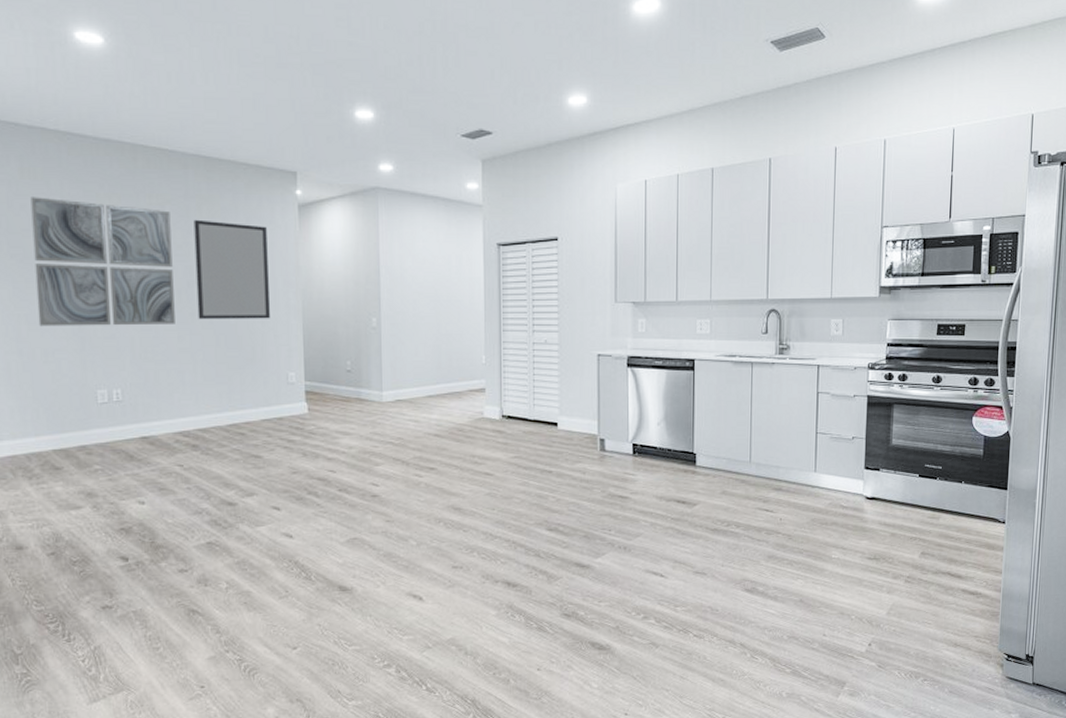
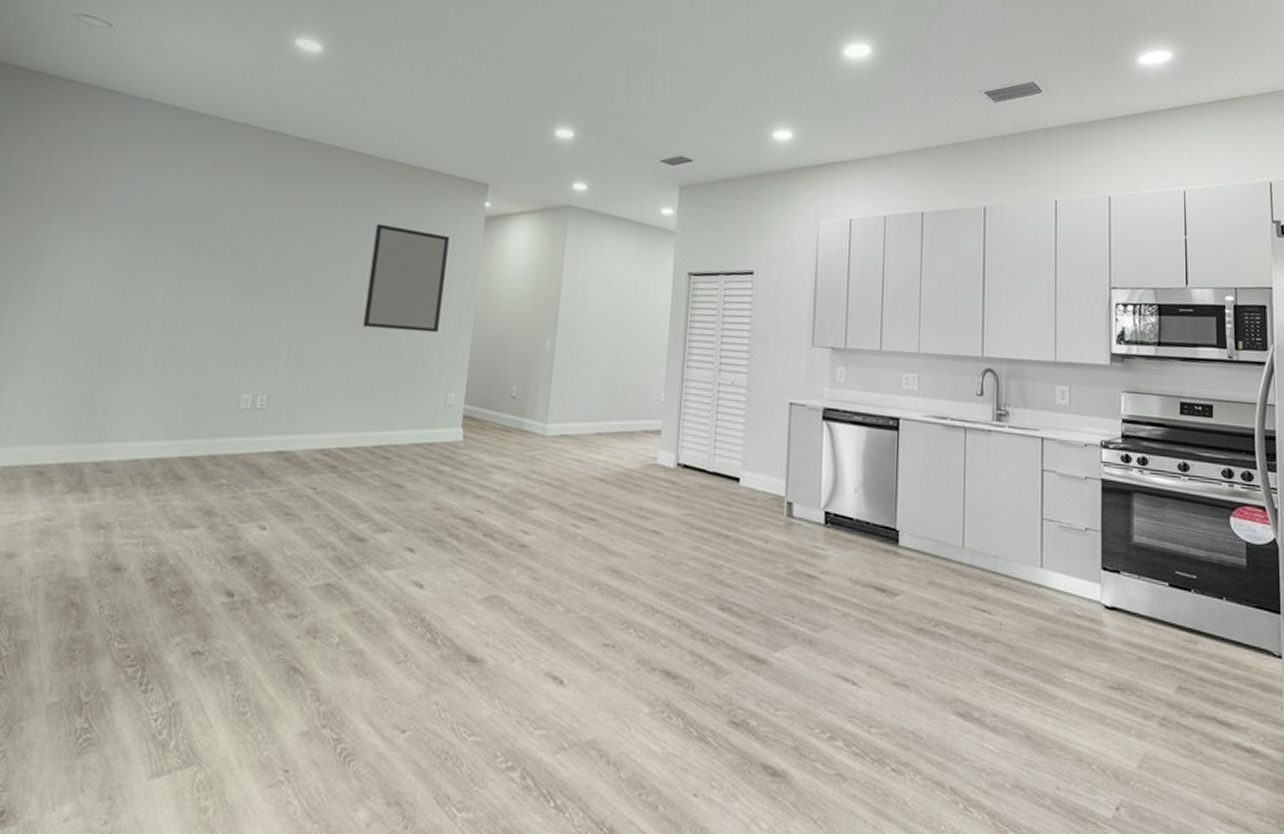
wall art: present [30,197,175,327] -> none [197,189,354,330]

